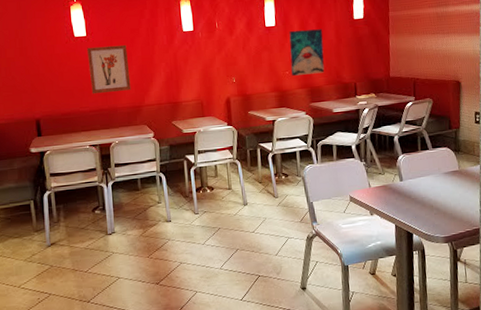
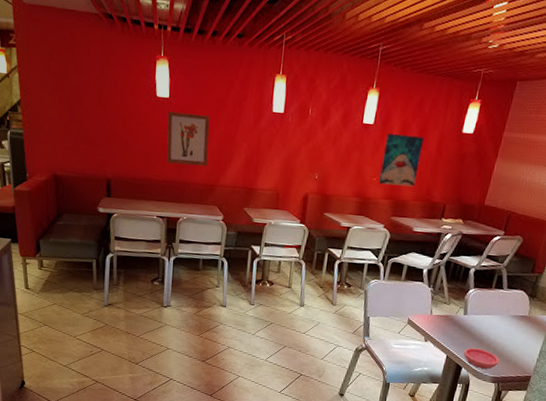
saucer: none [410,211,446,231] -> present [464,347,500,369]

